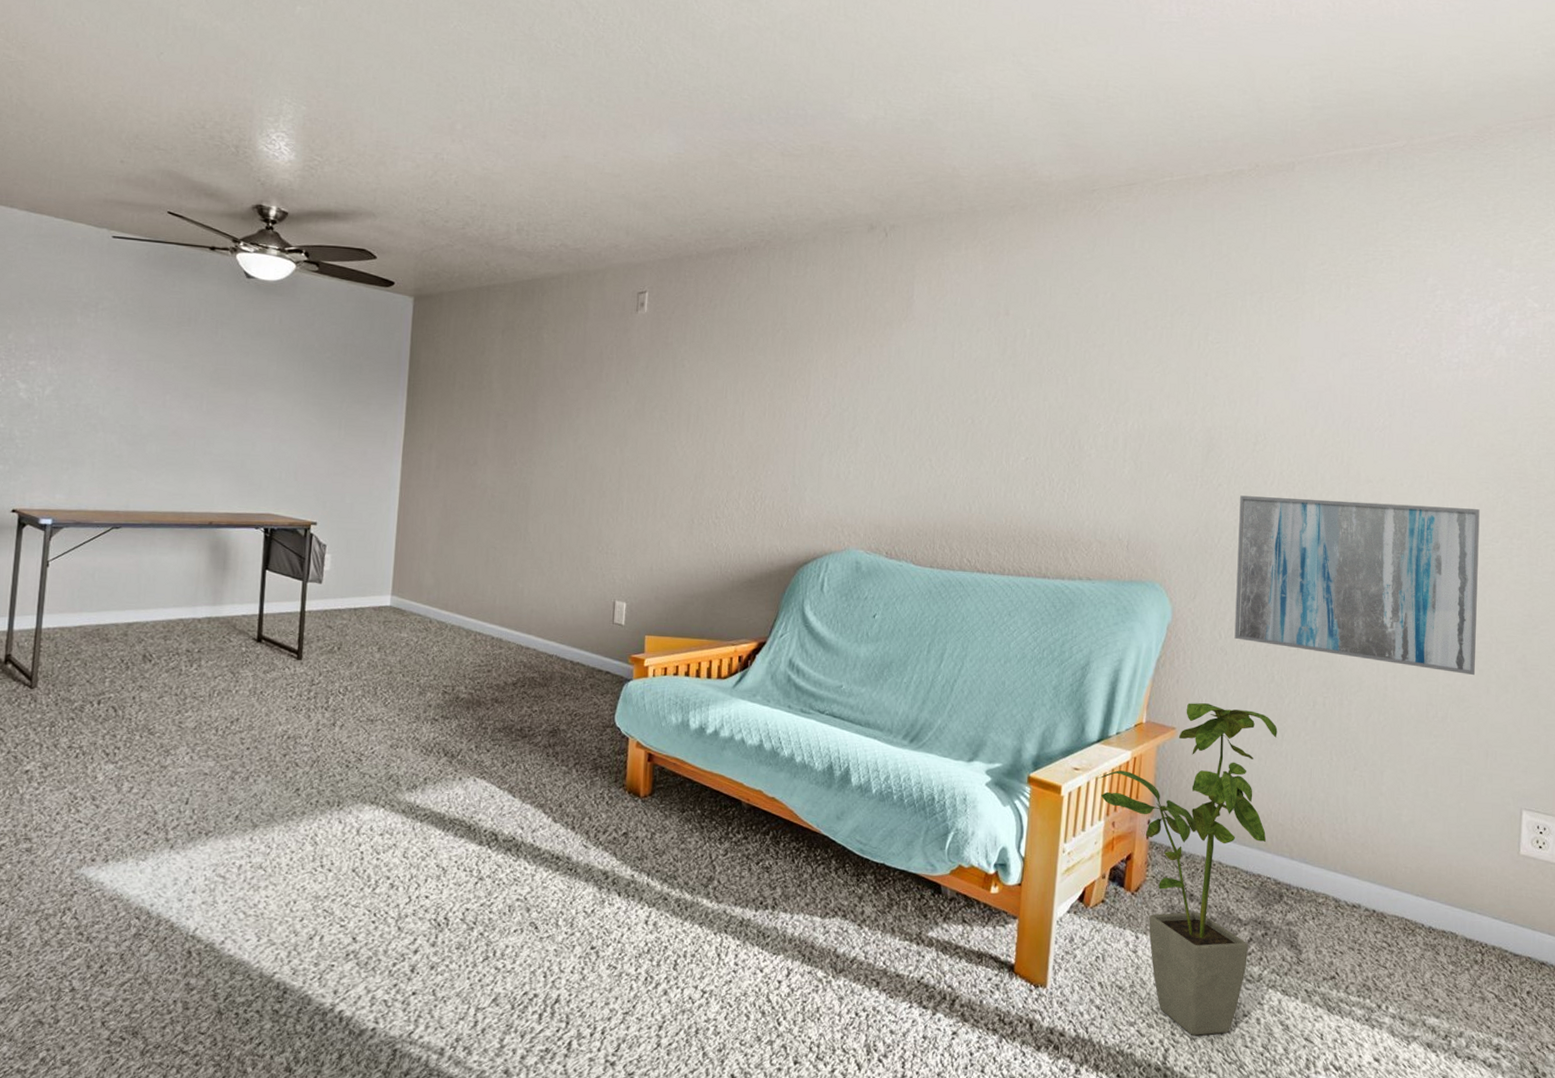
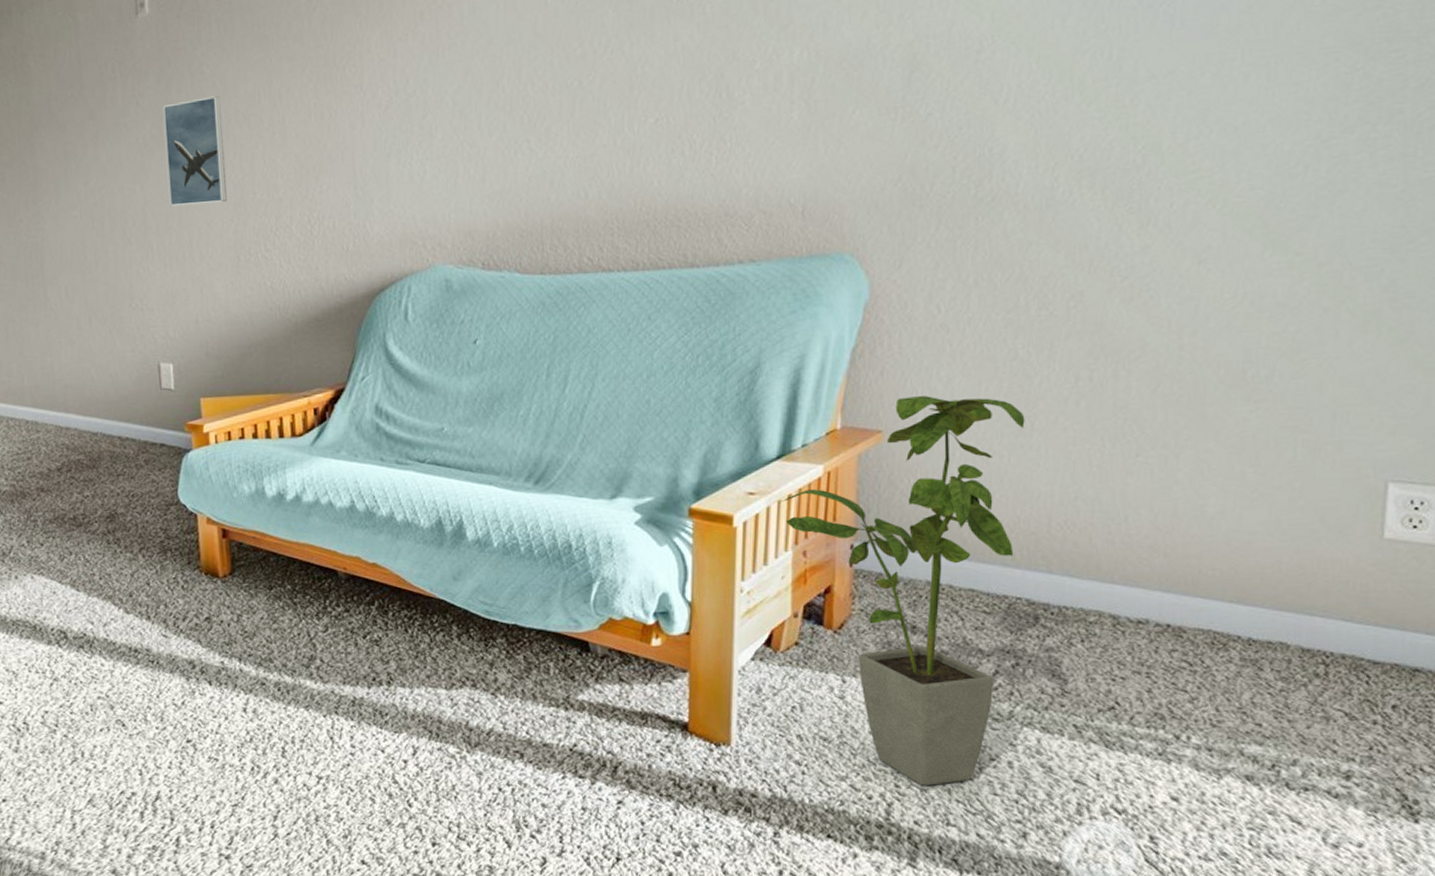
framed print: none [642,386,696,473] -> present [162,96,227,206]
wall art: present [1234,495,1480,676] -> none [959,91,1325,317]

